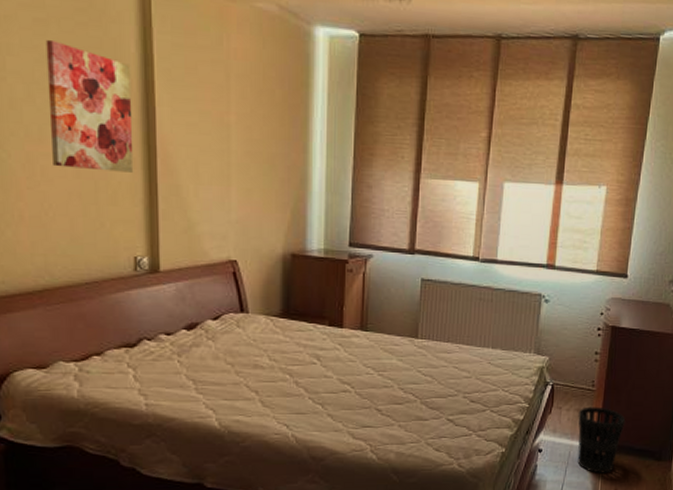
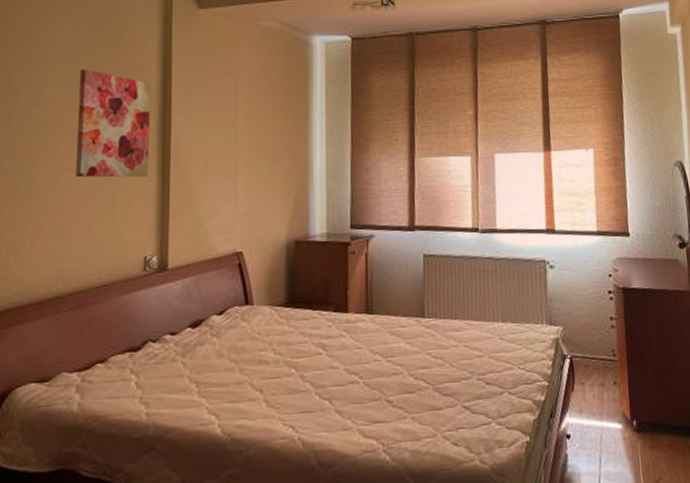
wastebasket: present [577,406,626,473] -> none [603,379,657,460]

